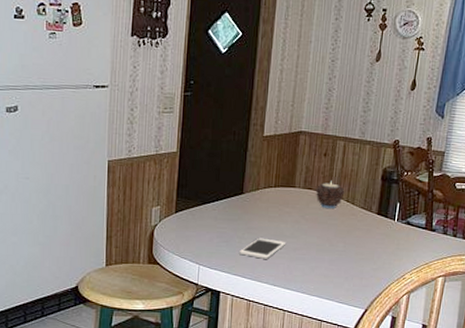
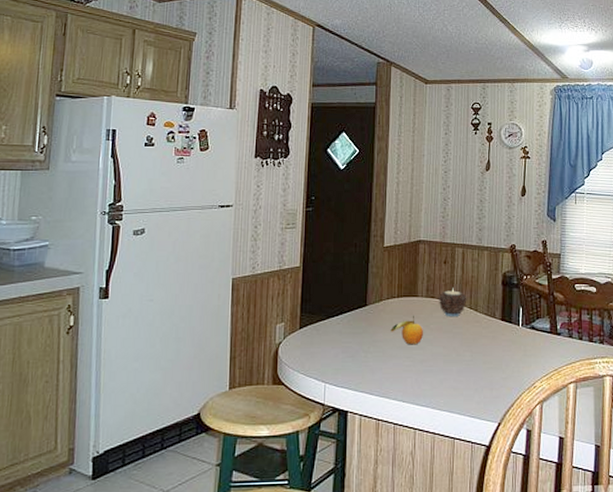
cell phone: present [239,237,285,259] -> none [366,351,412,373]
fruit: none [264,205,299,234] -> present [389,315,424,345]

